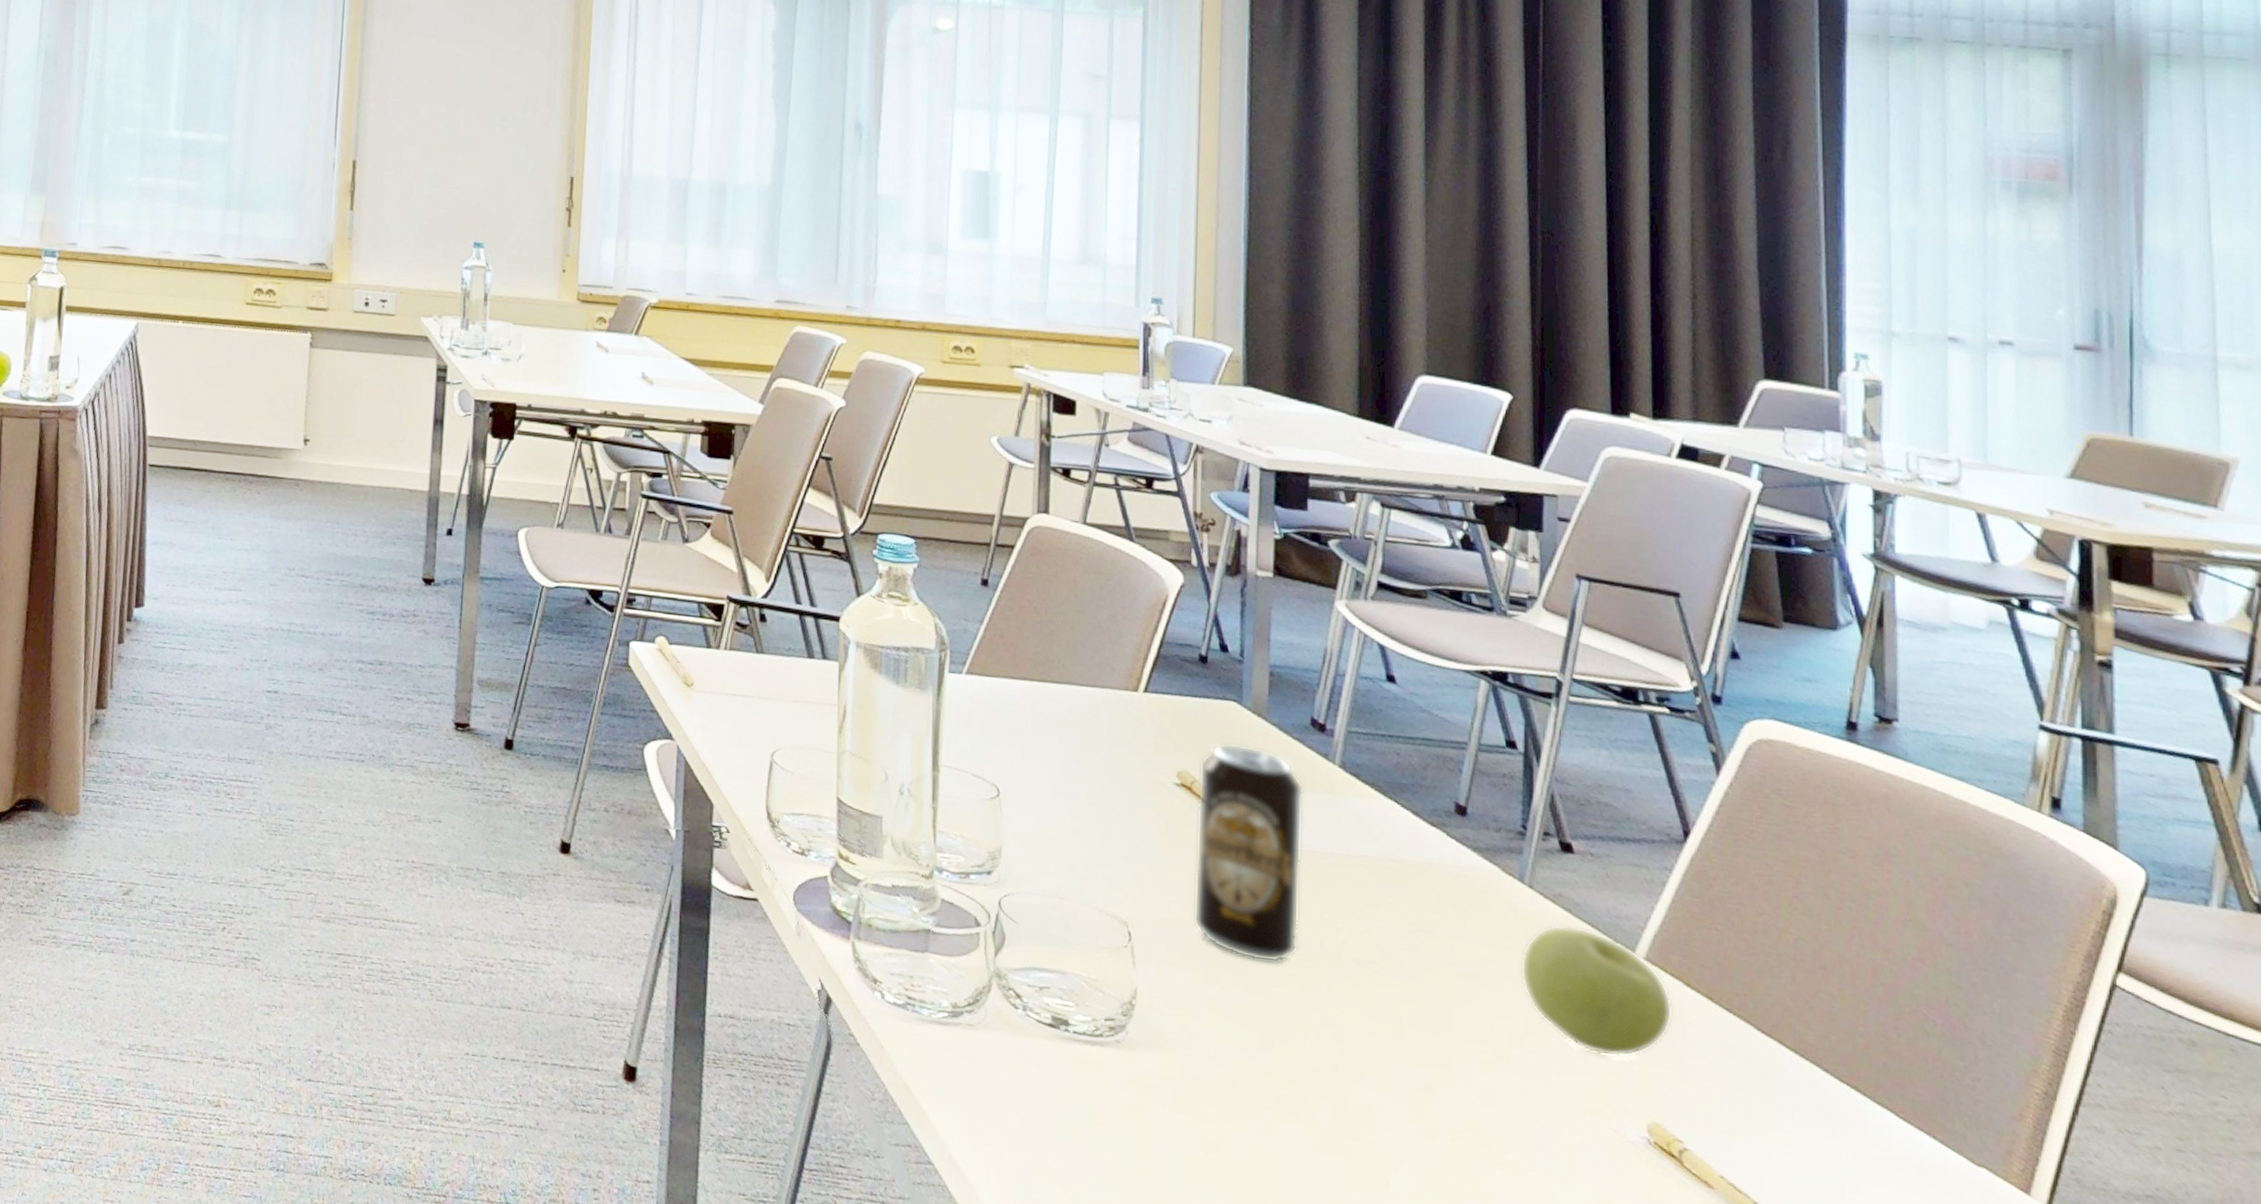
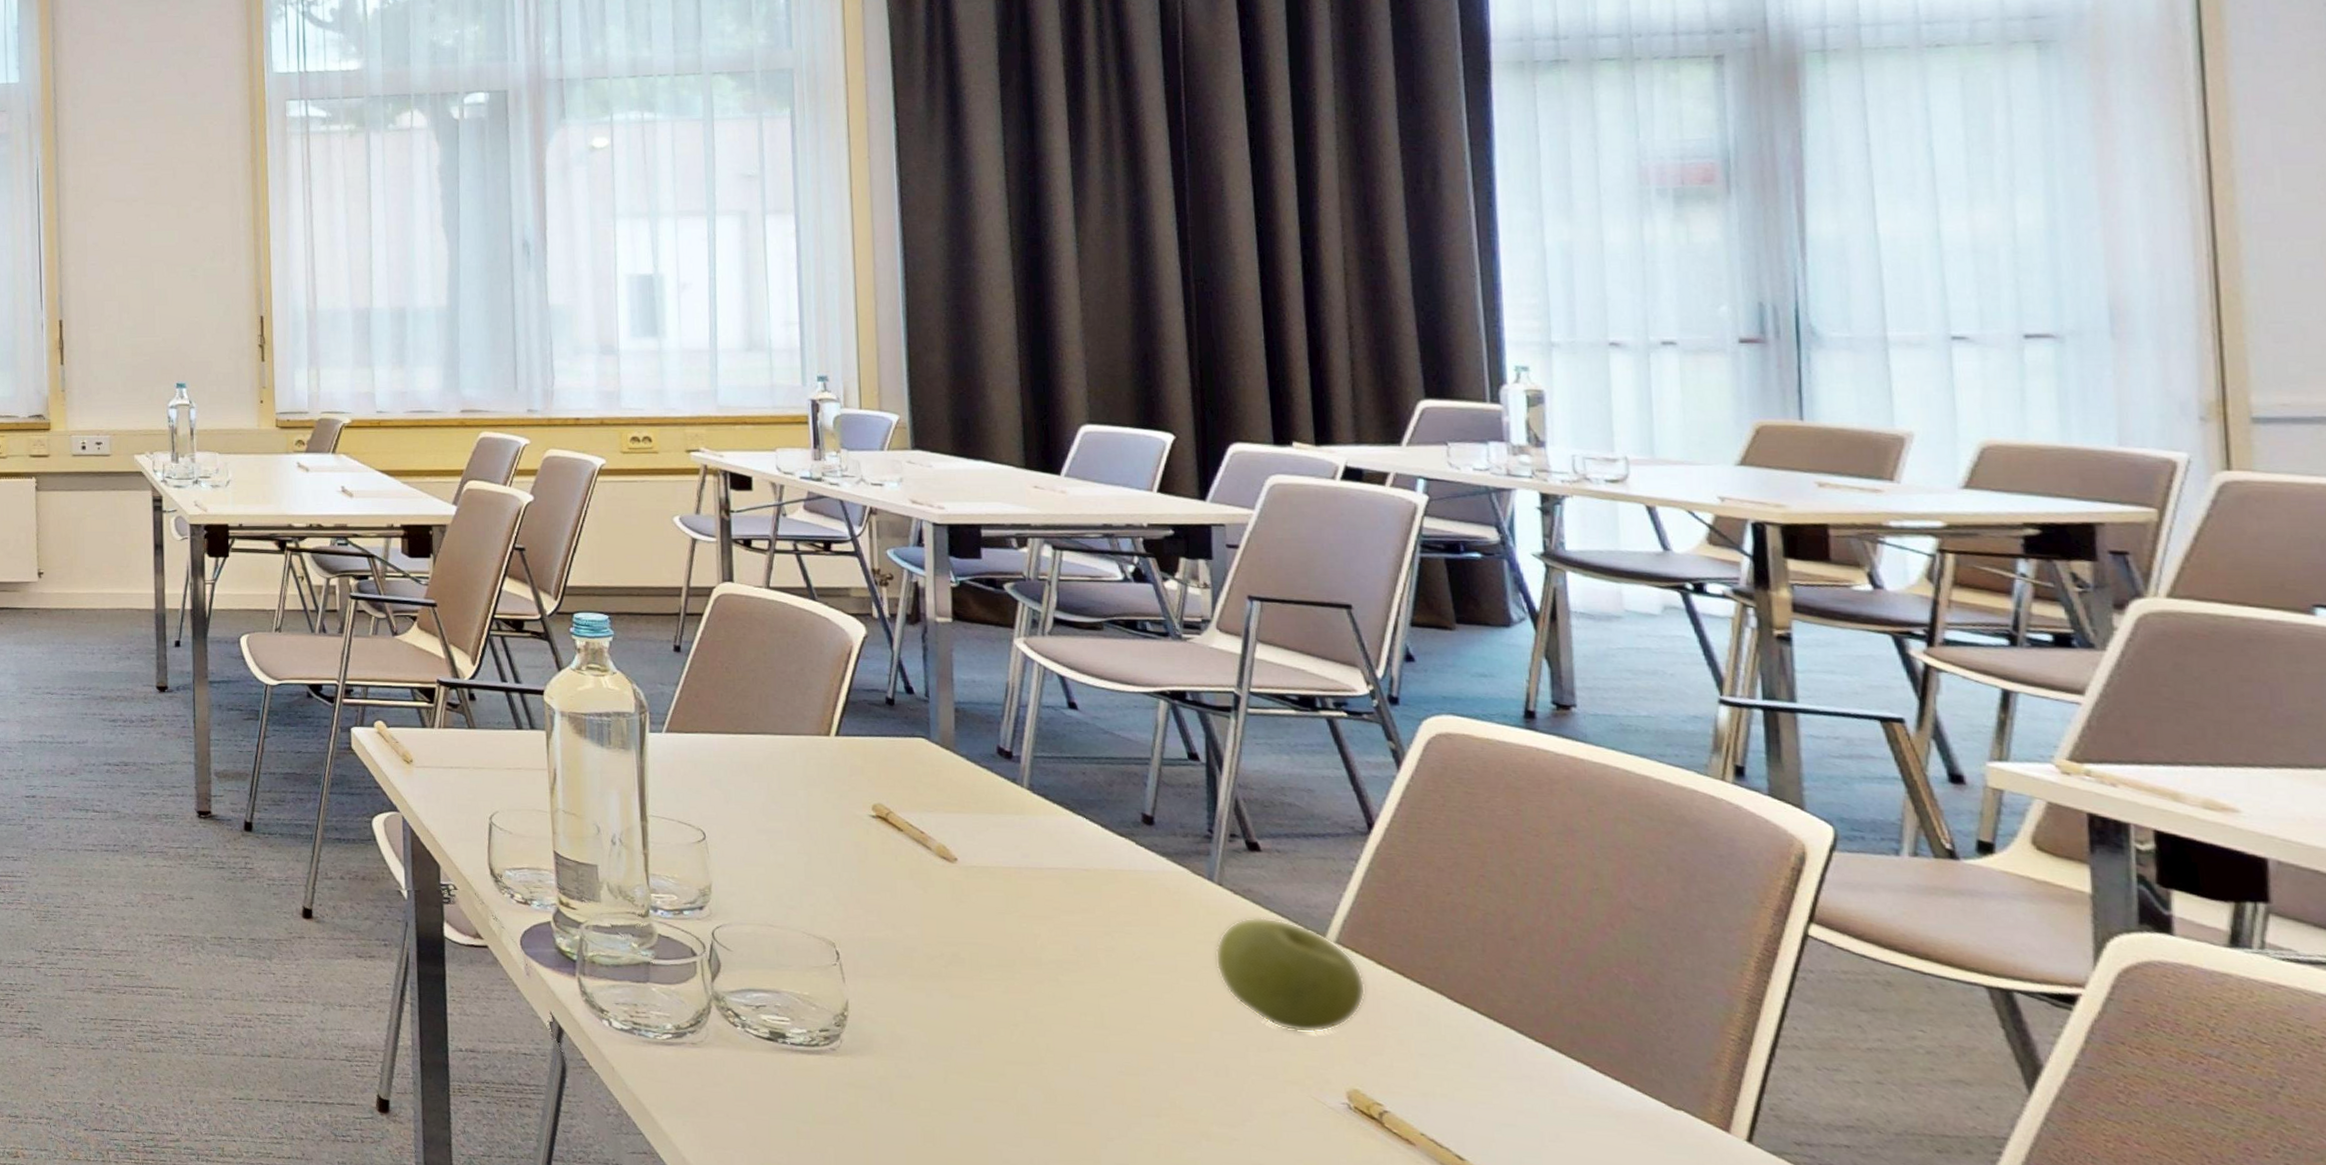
beverage can: present [1194,743,1304,963] -> none [894,776,998,970]

